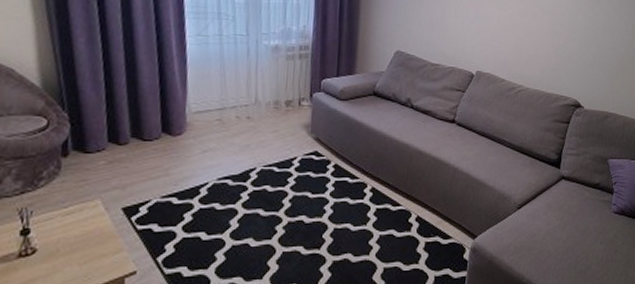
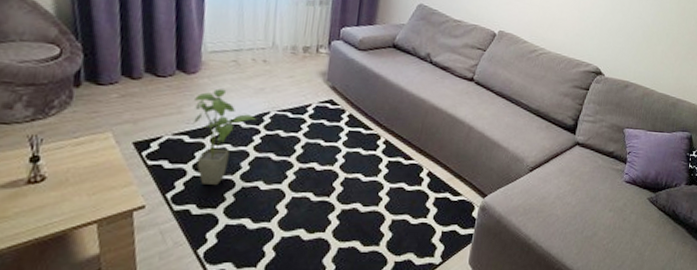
house plant: none [179,148,244,245] -> present [191,88,258,185]

